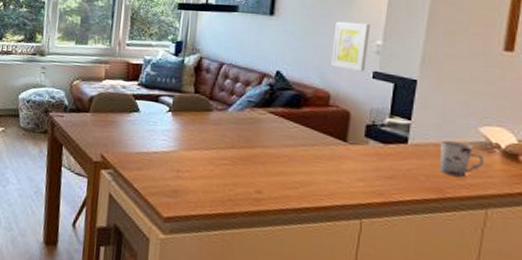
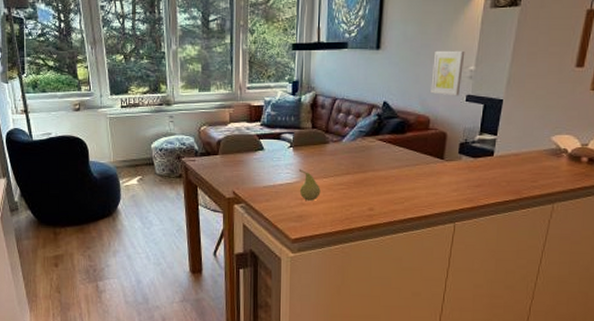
fruit: none [176,137,201,175] -> present [298,169,321,201]
cup: present [441,140,485,178] -> none [519,150,555,180]

